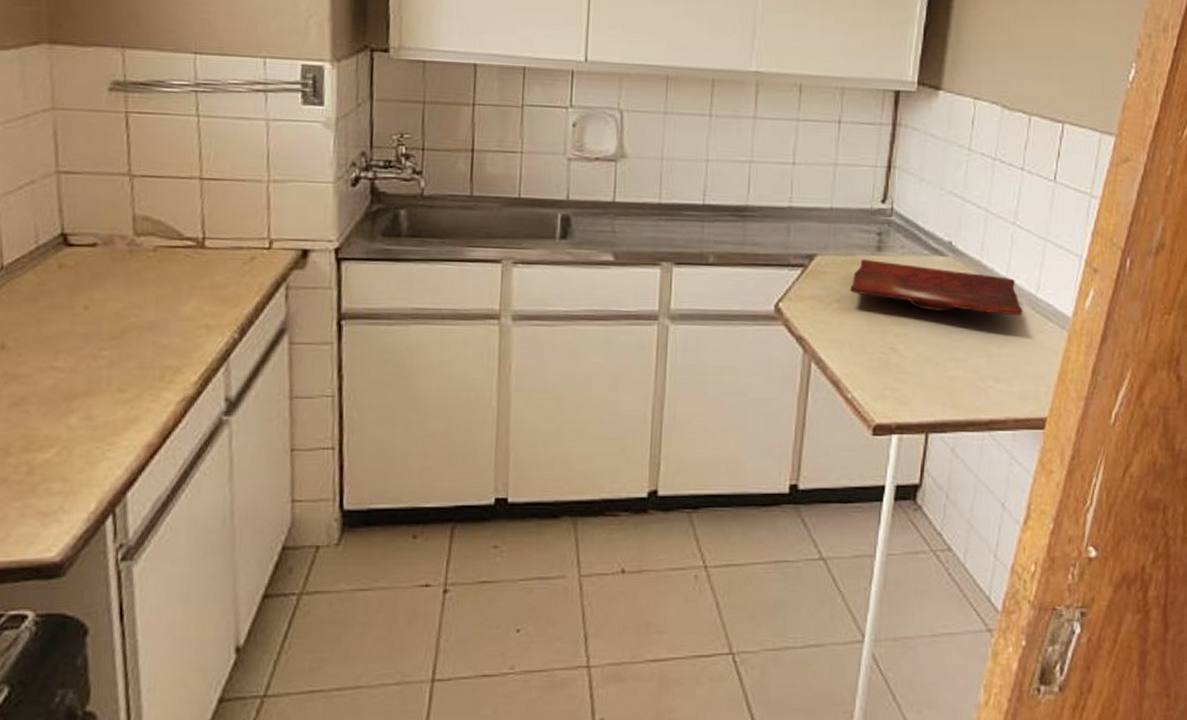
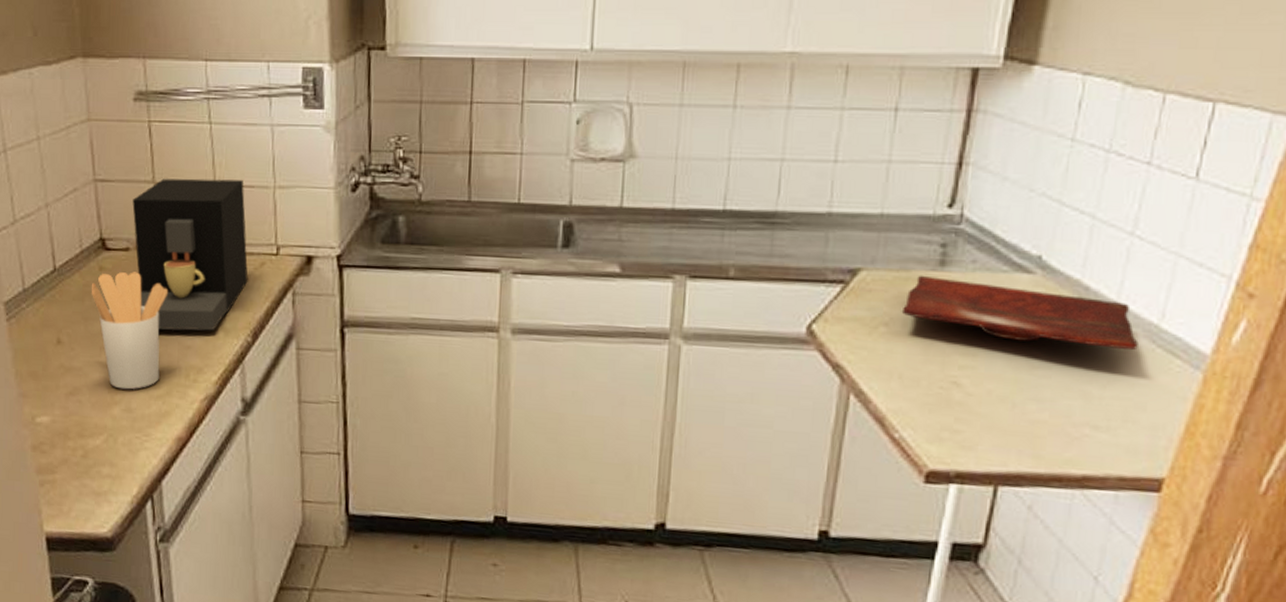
utensil holder: none [47,268,142,396] -> present [91,272,167,390]
coffee maker: none [102,171,237,330] -> present [132,178,248,331]

